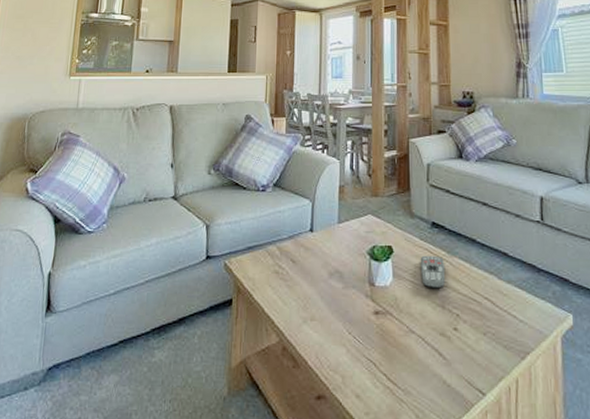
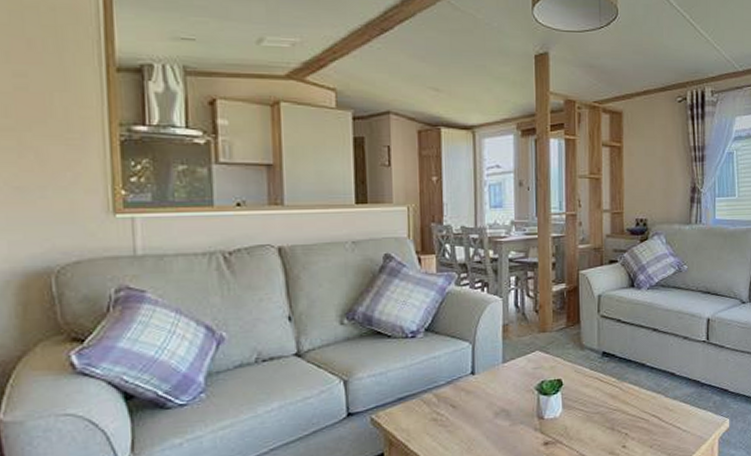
remote control: present [420,255,446,289] -> none [590,383,615,414]

